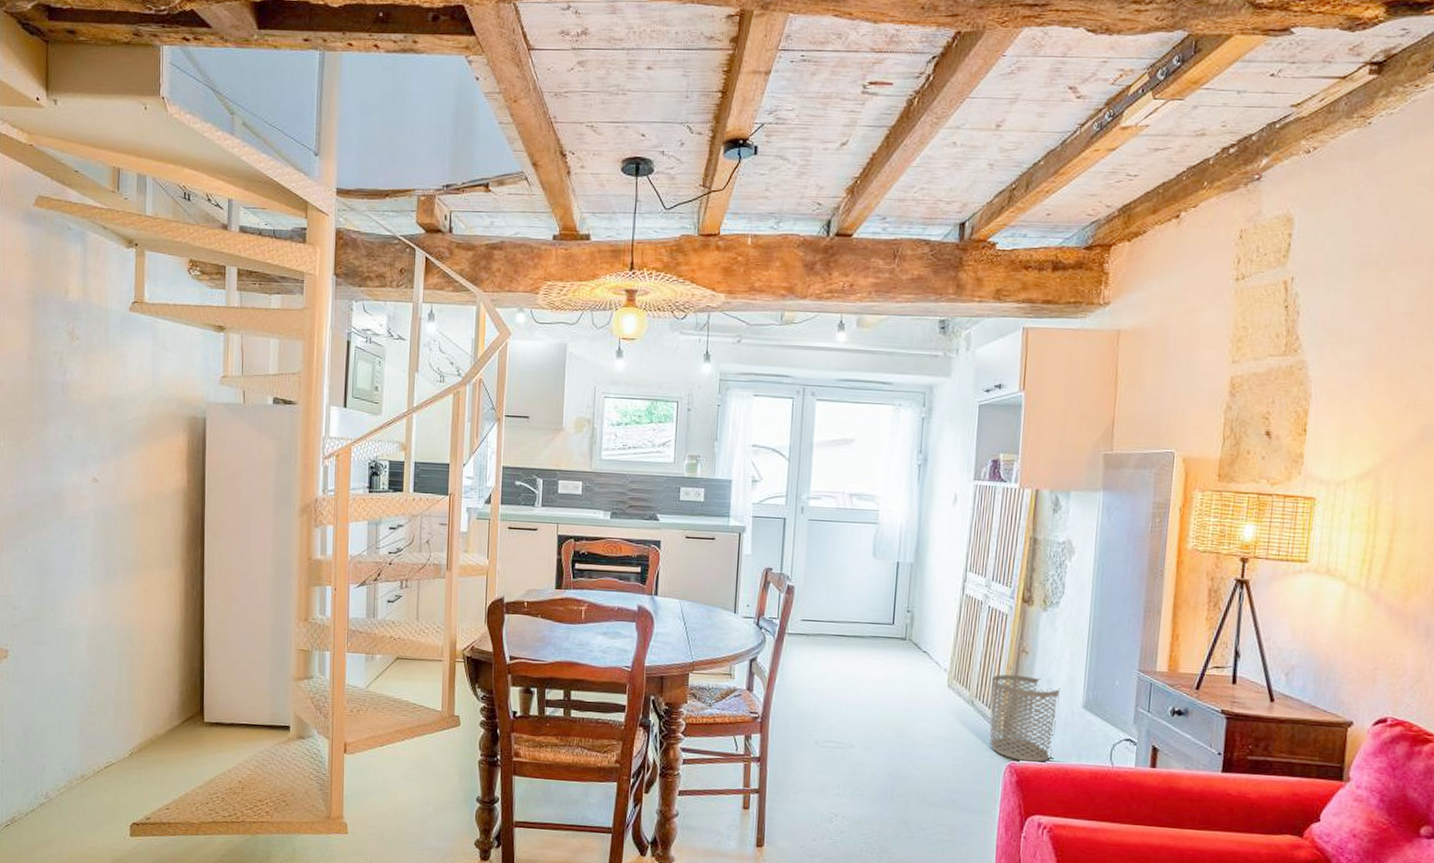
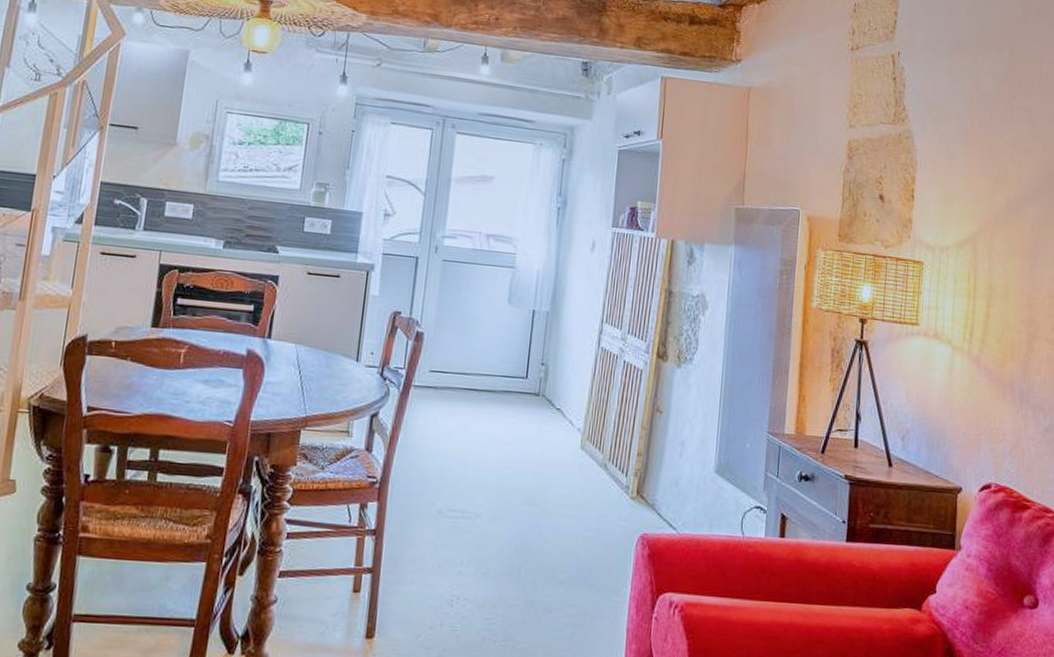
waste bin: present [989,674,1060,763] -> none [622,435,693,533]

